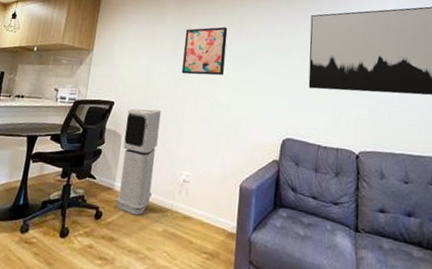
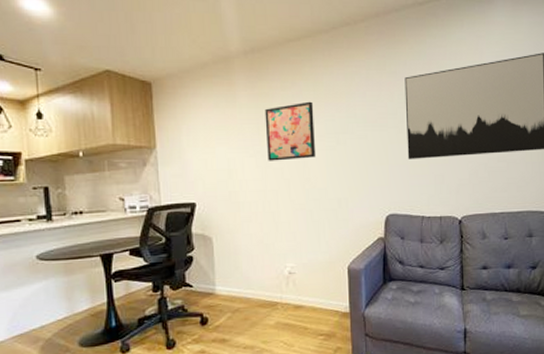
air purifier: present [116,108,162,216] -> none [214,205,257,314]

